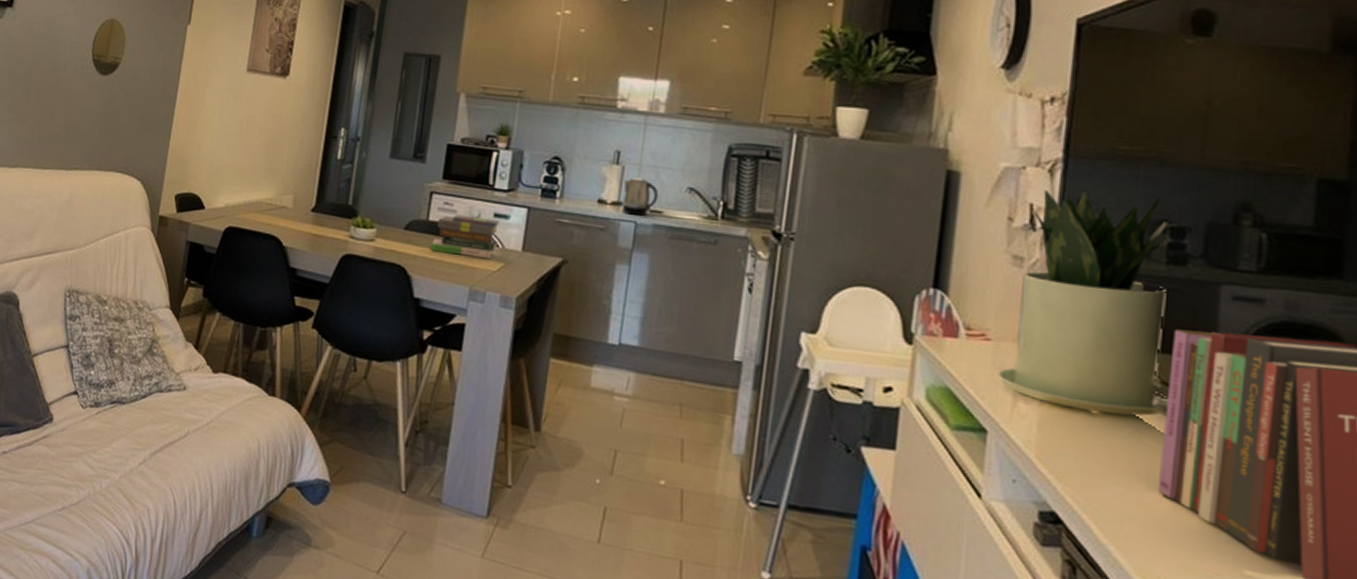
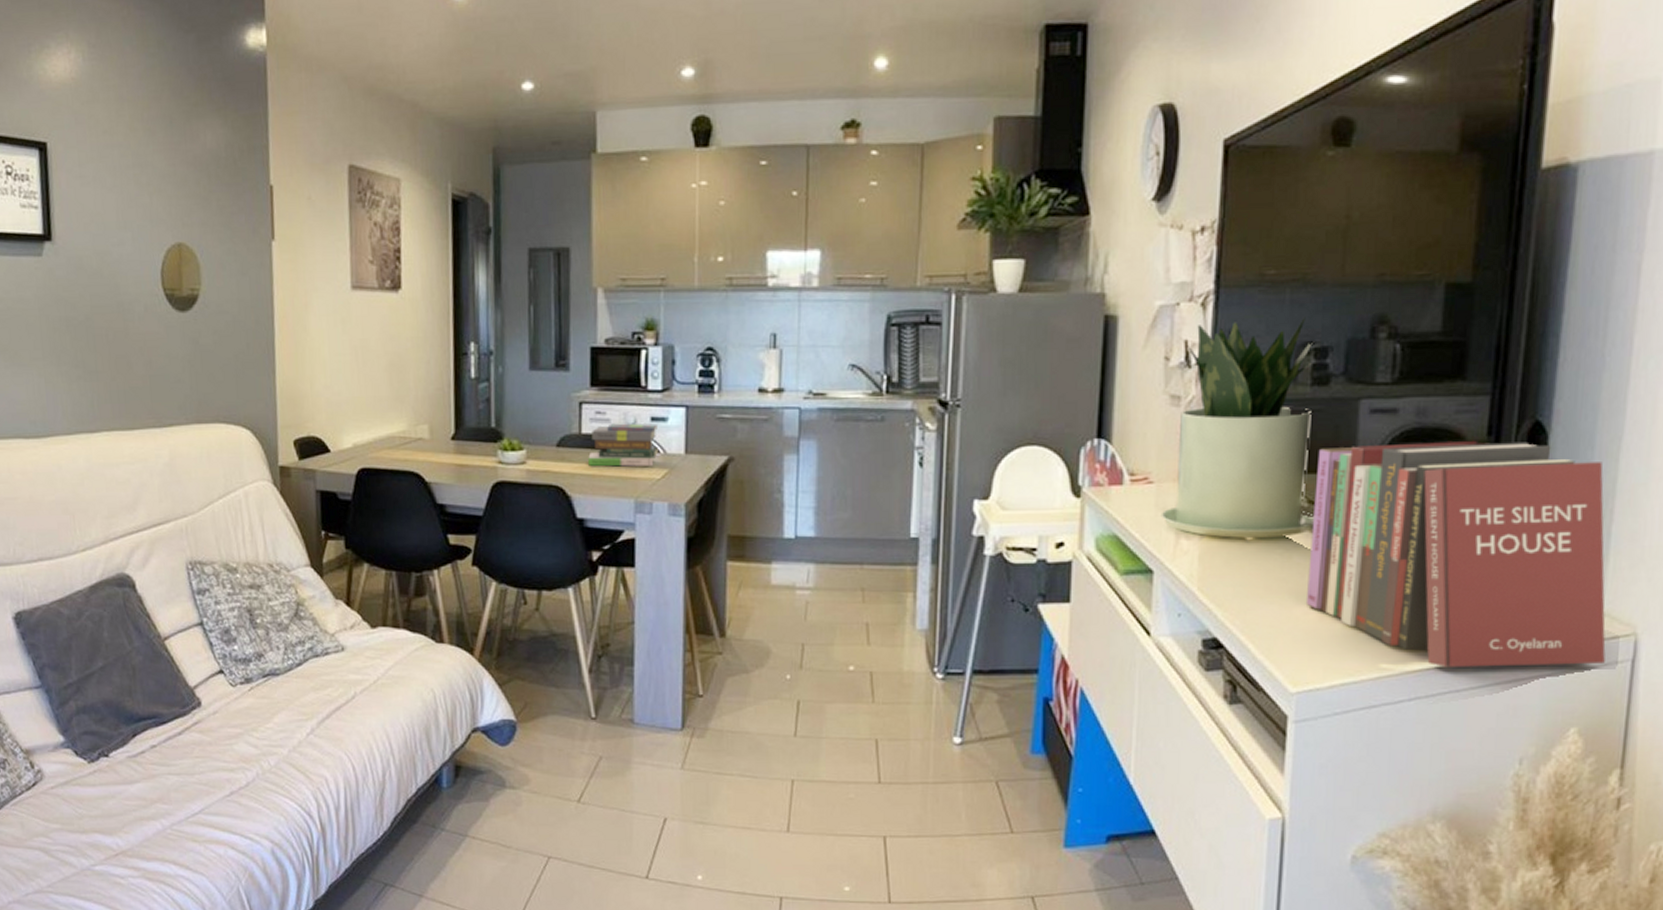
kettle: present [621,177,659,216] -> none [783,360,821,401]

